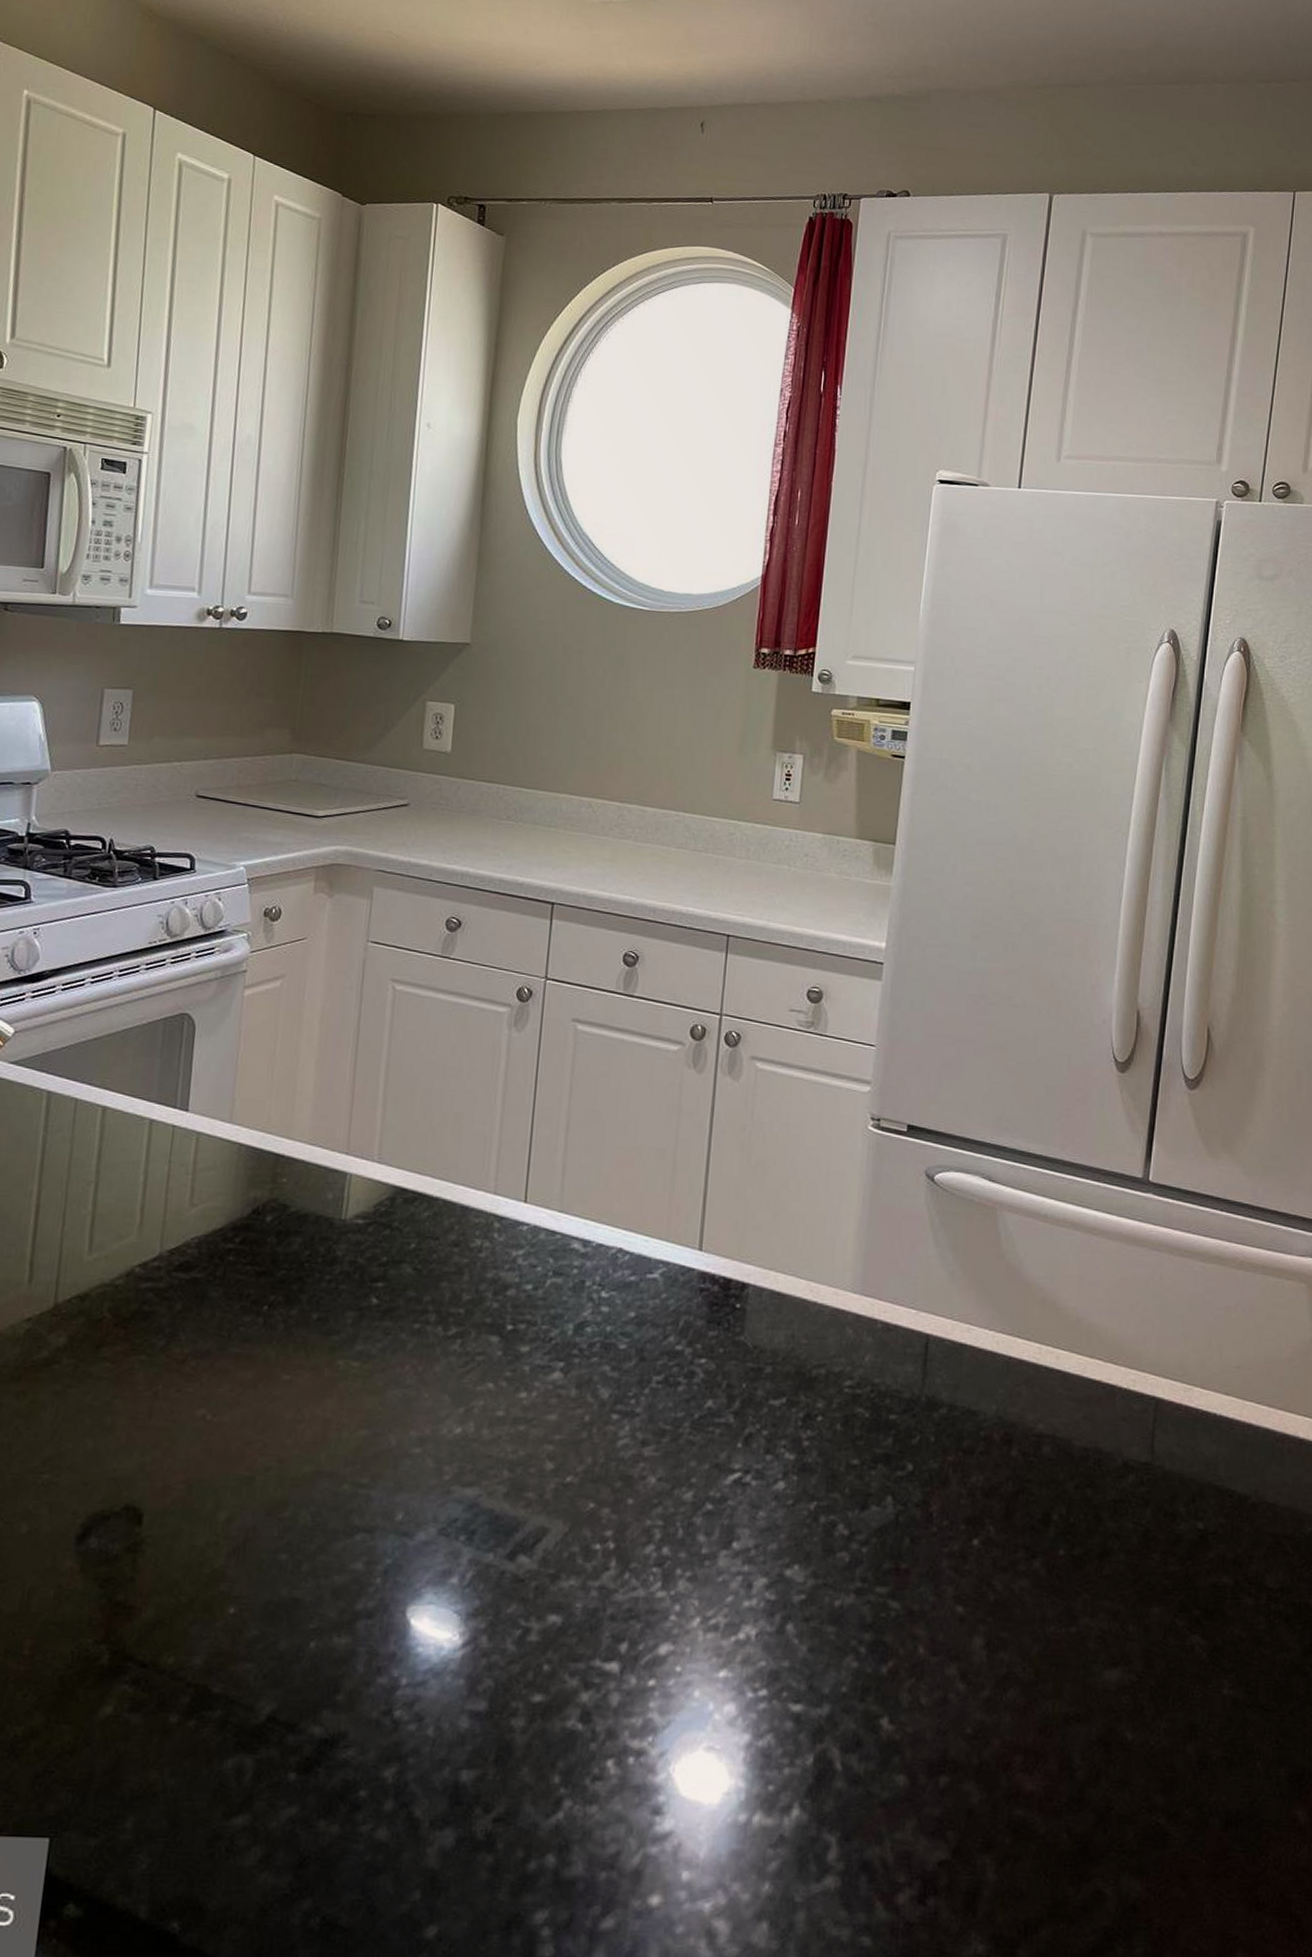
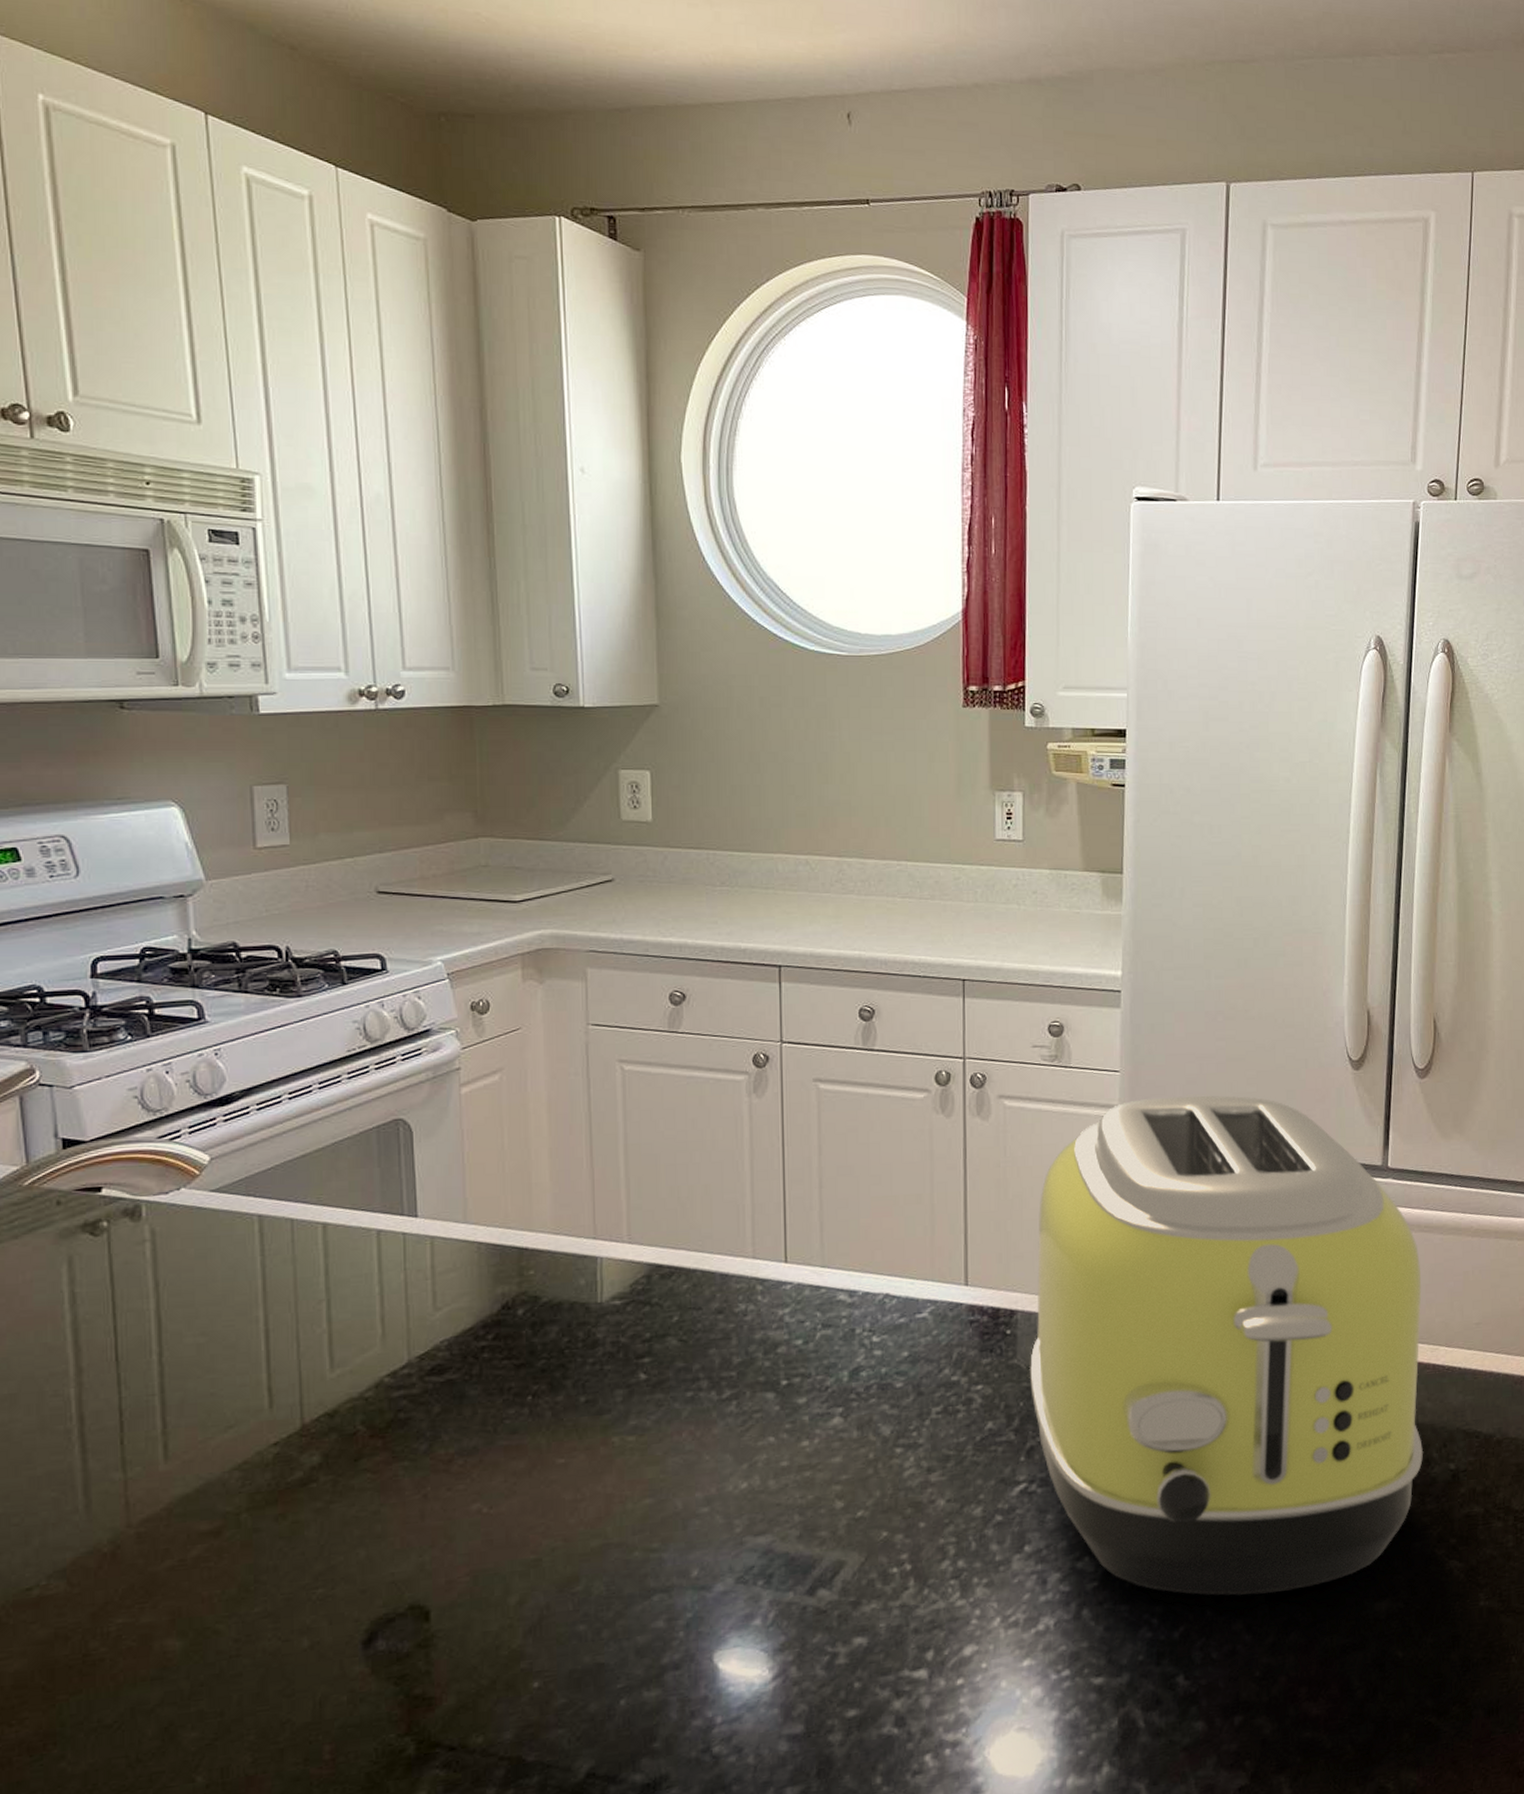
toaster: none [754,1077,1178,1640] -> present [1029,1095,1424,1596]

